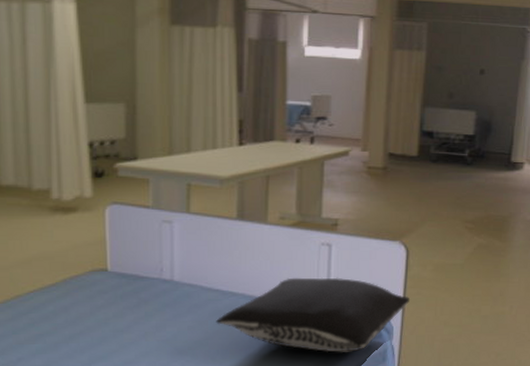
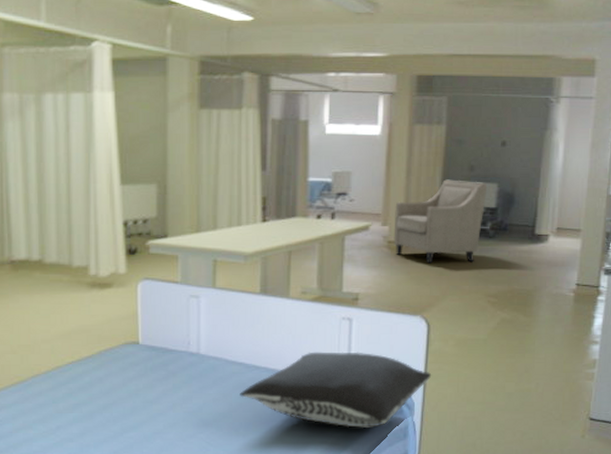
chair: none [373,106,465,190] -> present [393,179,487,264]

